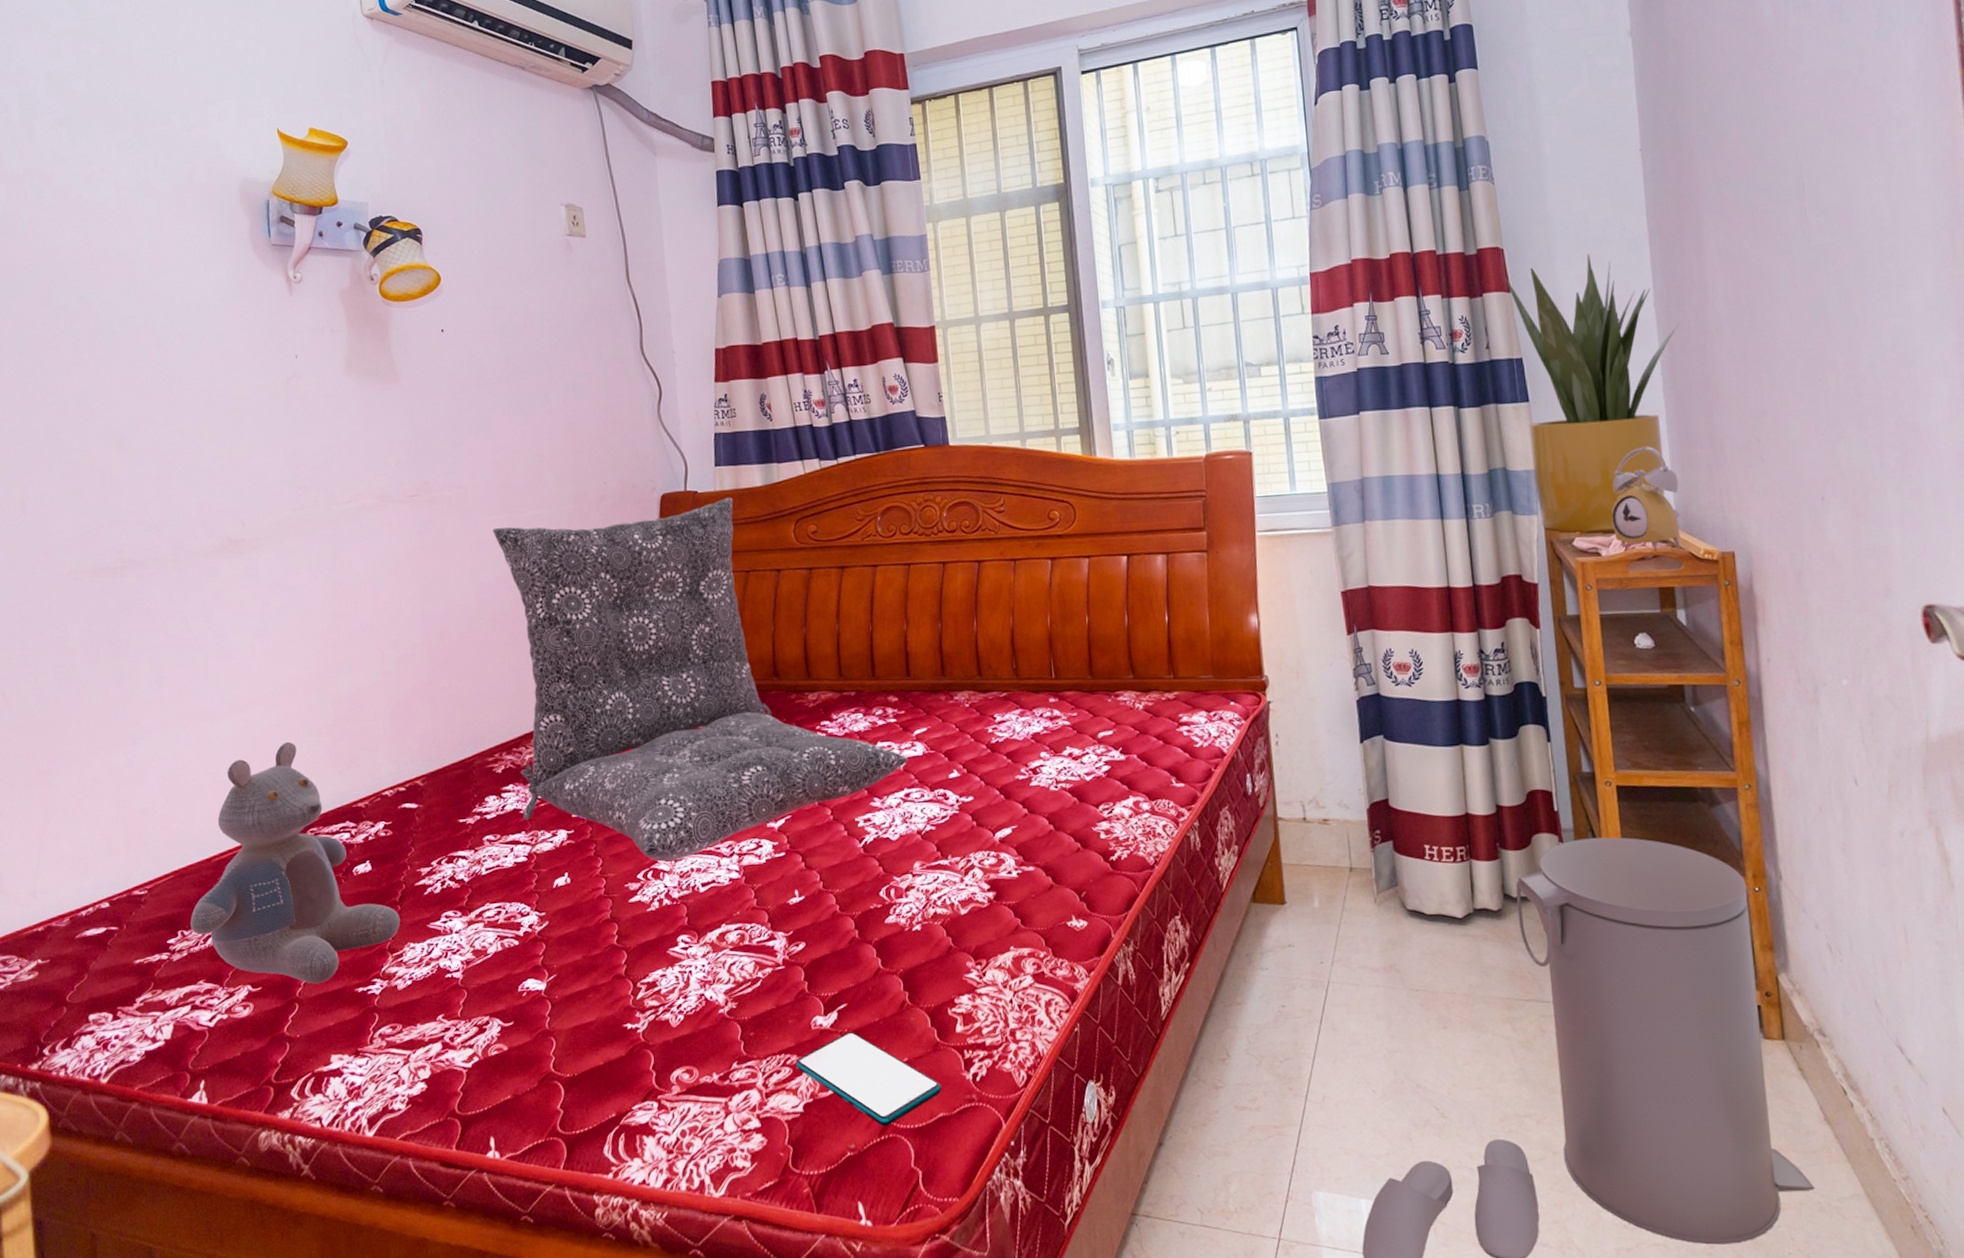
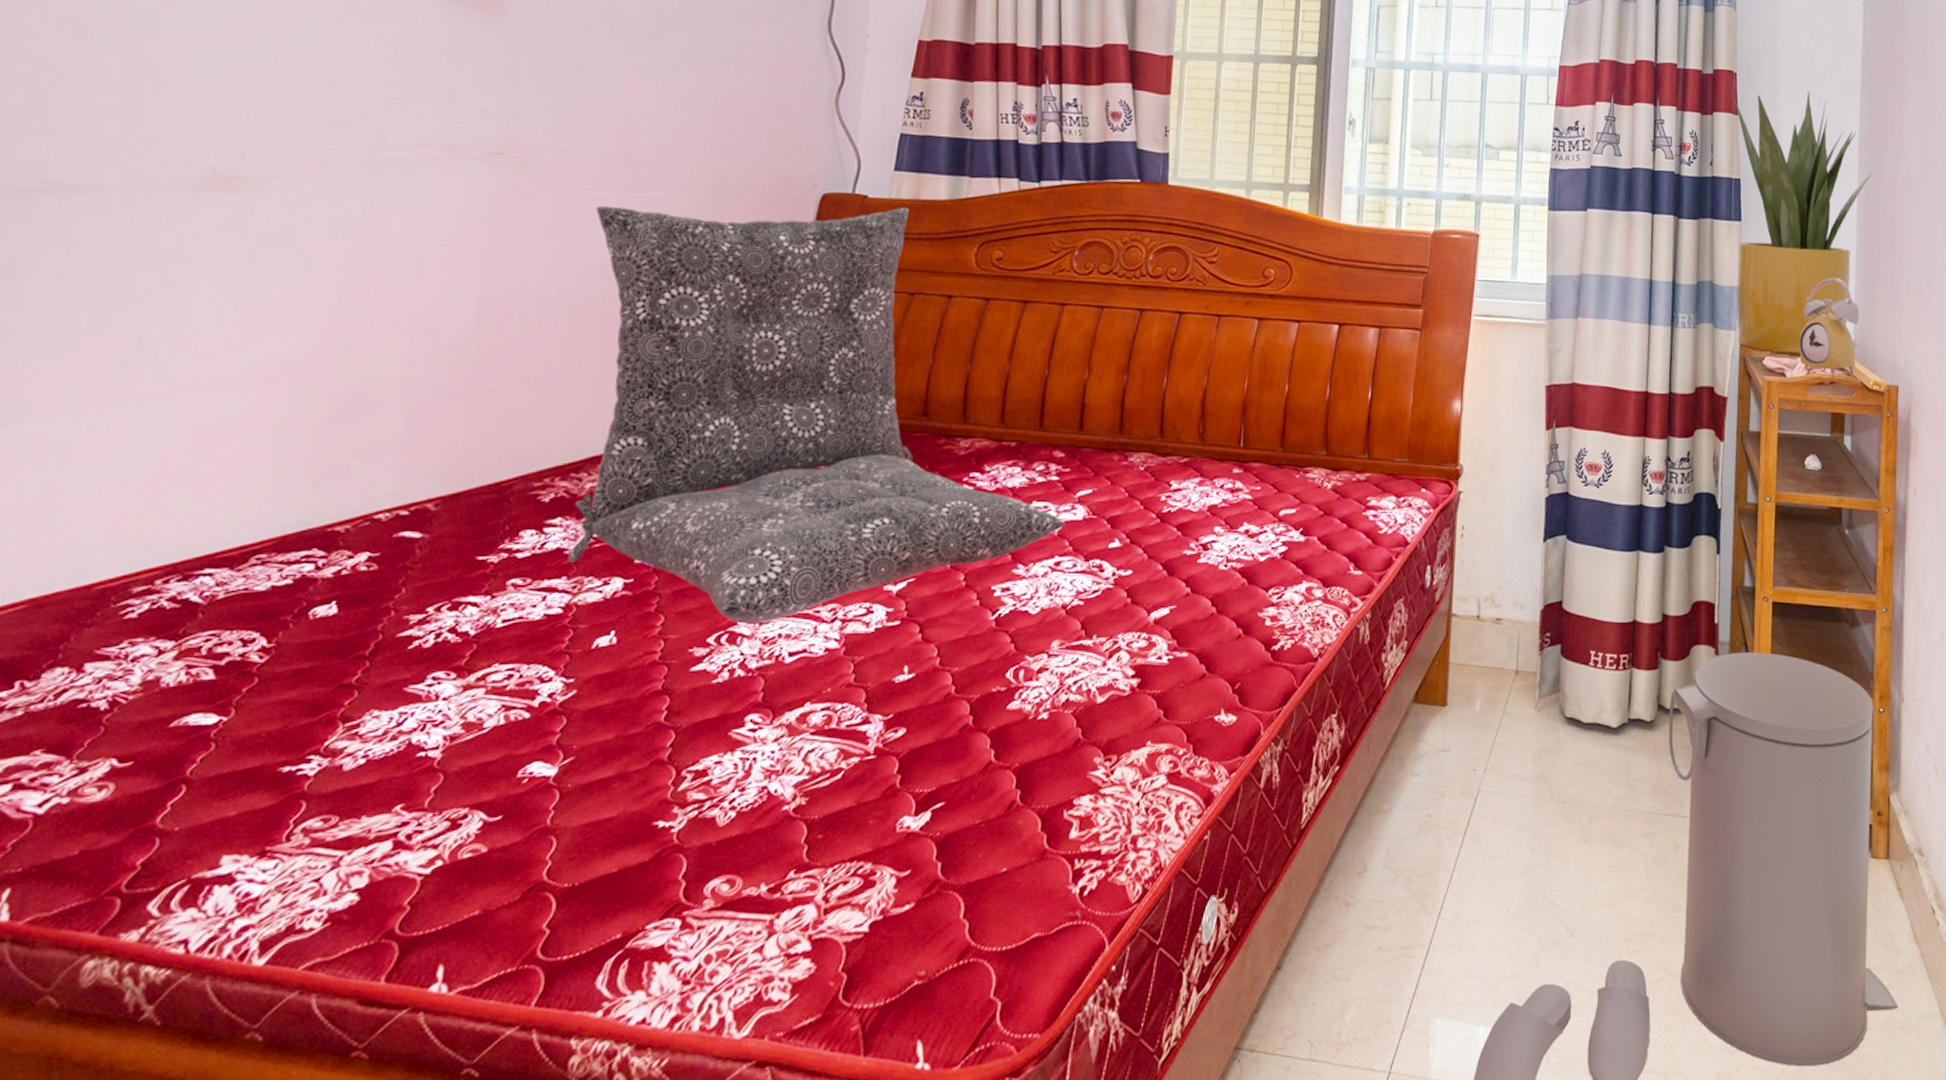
stuffed animal: present [190,741,400,984] -> none [38,439,366,760]
smartphone: present [795,1031,942,1127] -> none [868,835,1042,949]

